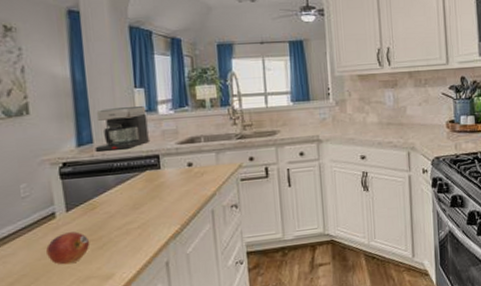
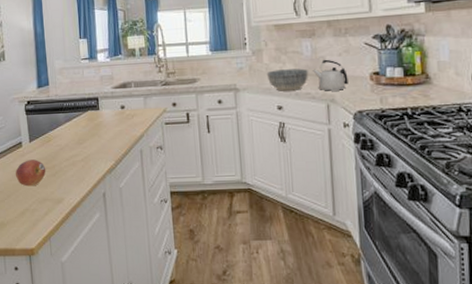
coffee maker: present [95,106,149,153] -> none [50,54,90,94]
bowl: none [350,118,391,141] -> present [266,68,309,91]
kettle: none [395,109,427,140] -> present [313,59,348,92]

